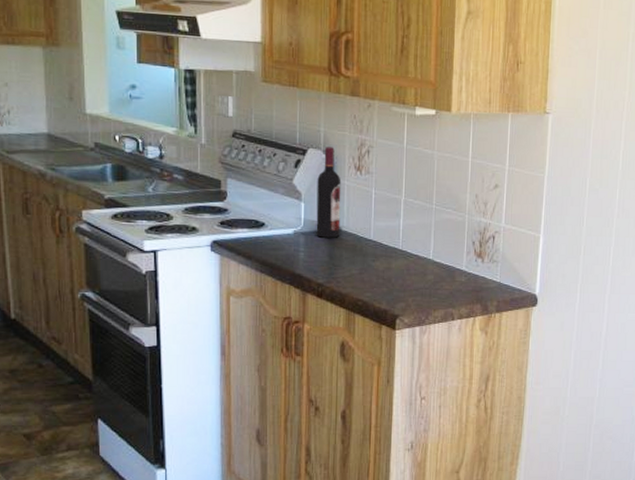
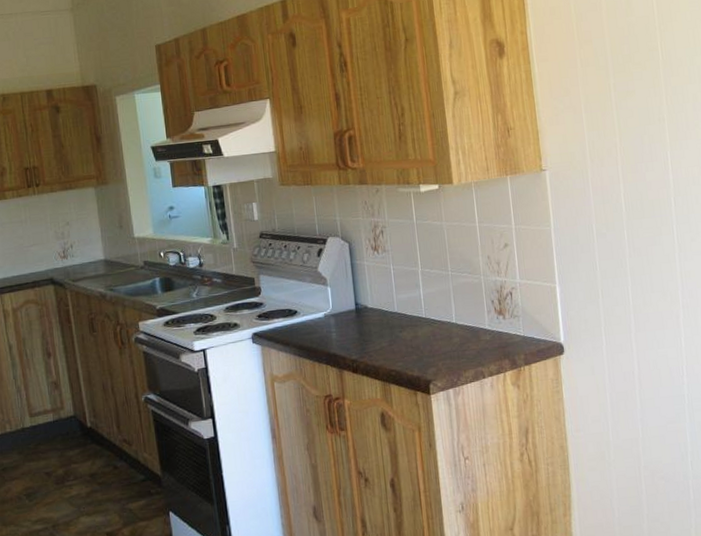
wine bottle: present [316,147,341,238] -> none [339,233,367,317]

